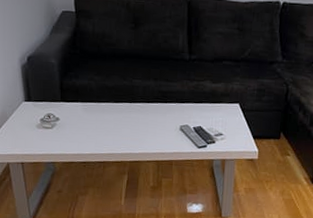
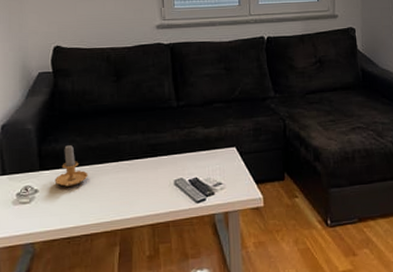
candle: none [74,81,104,119] -> present [54,144,88,187]

